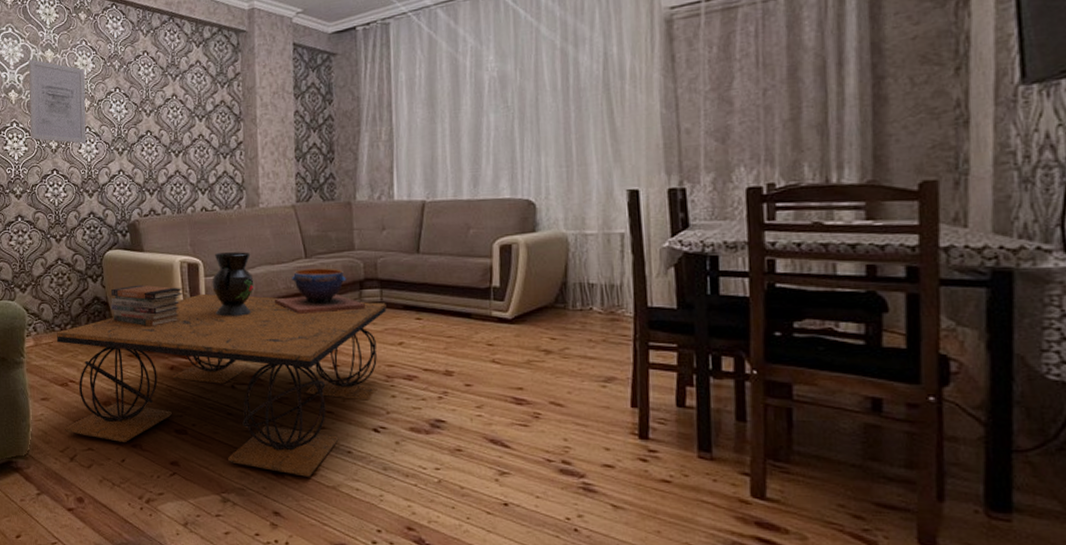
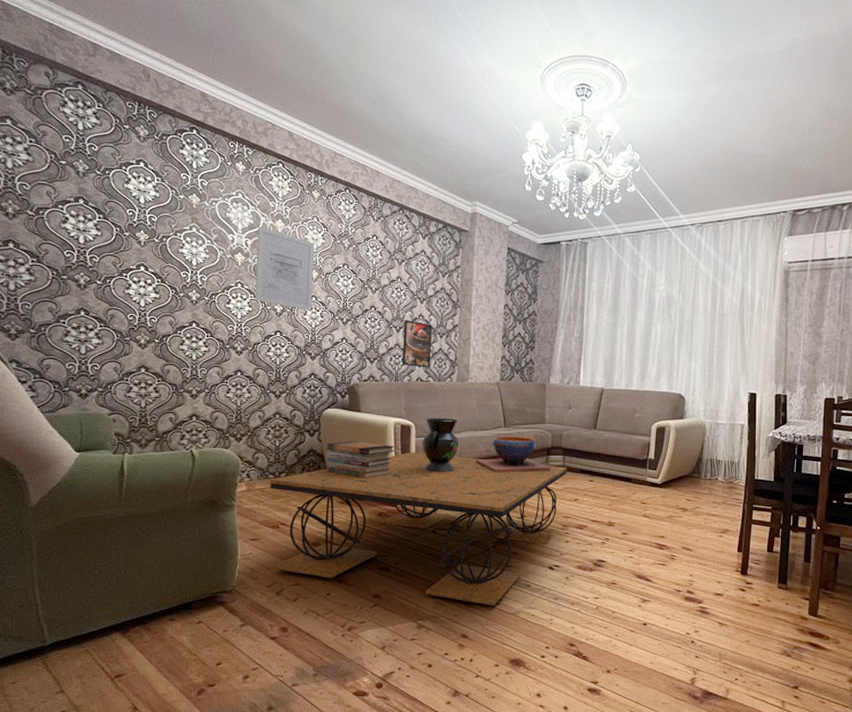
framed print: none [182,141,215,196] -> present [402,319,433,368]

